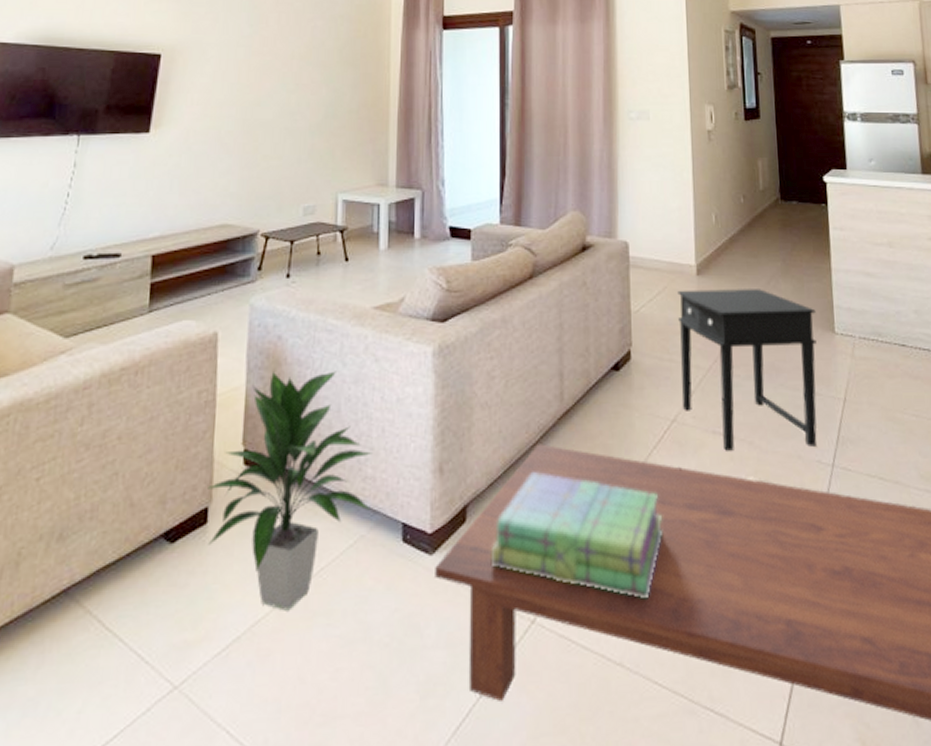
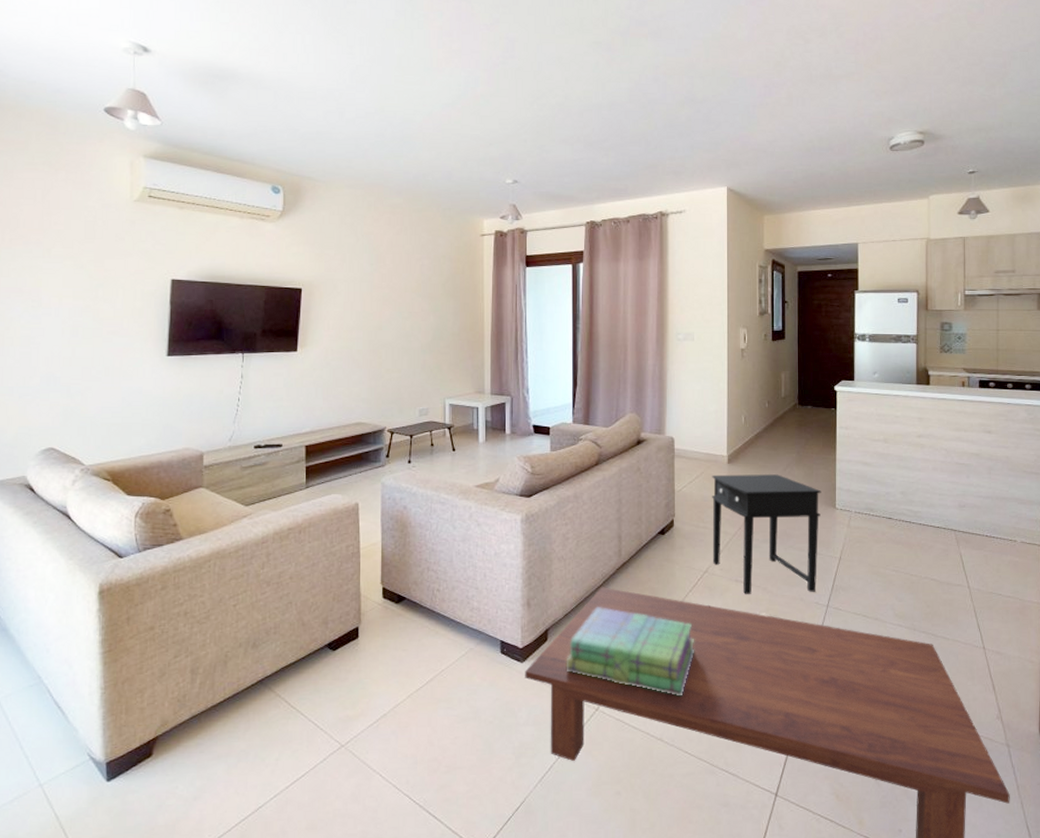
indoor plant: present [207,371,372,611] -> none [357,532,477,698]

